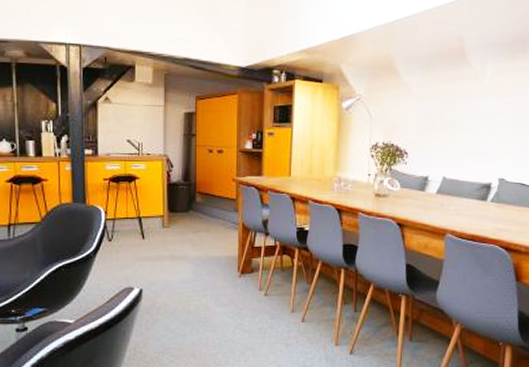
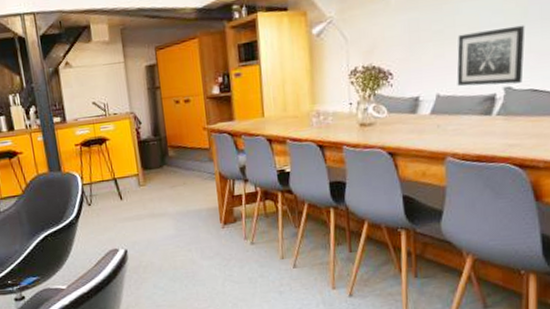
wall art: none [461,127,519,176] -> present [457,25,525,87]

